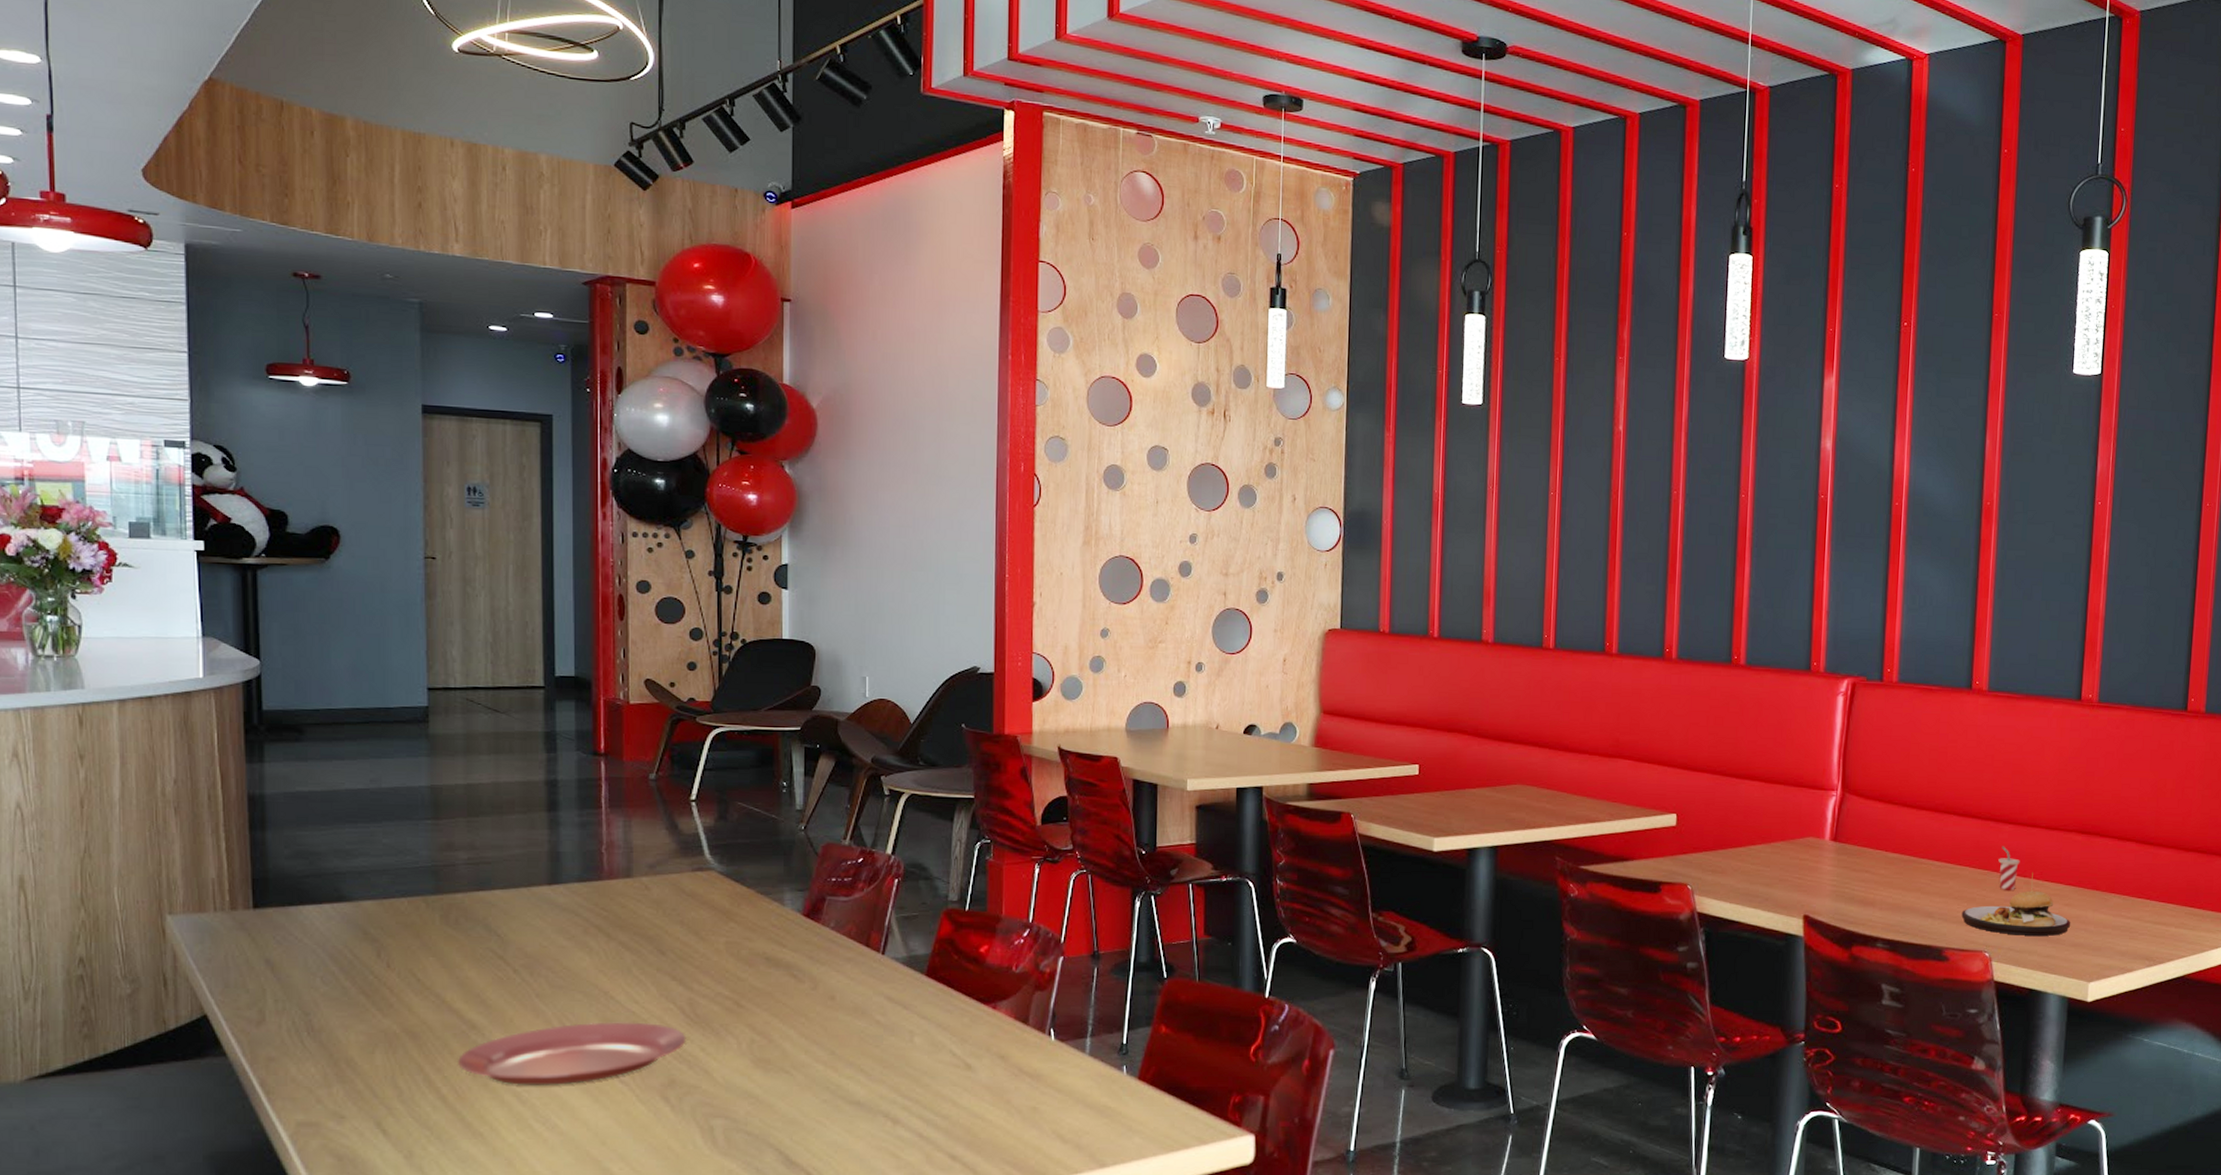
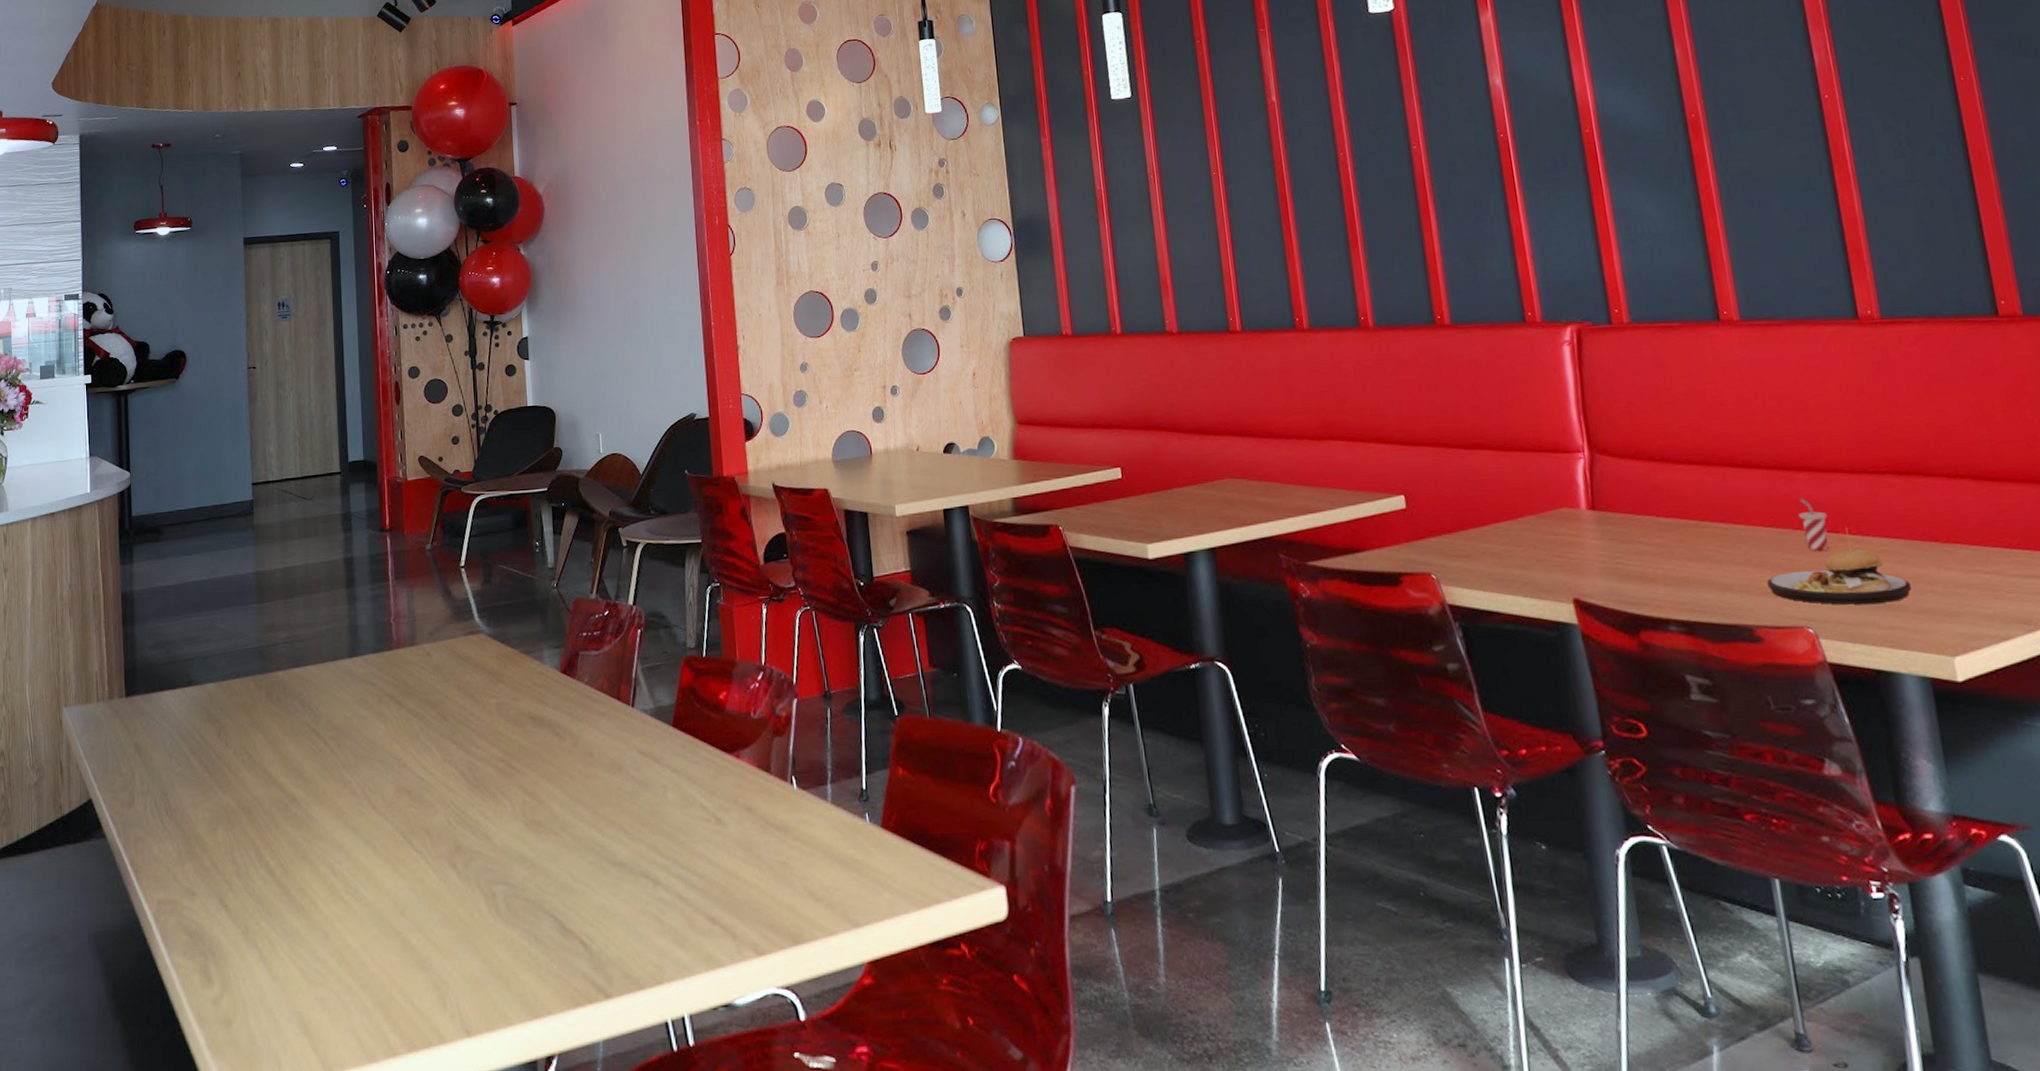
plate: present [458,1022,687,1085] -> none [282,788,468,857]

